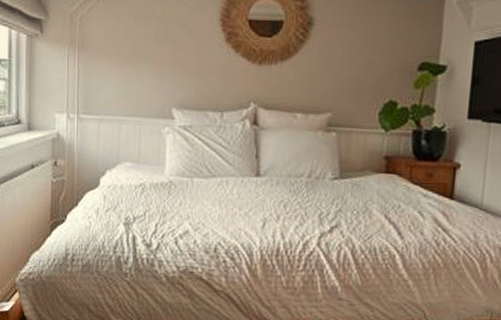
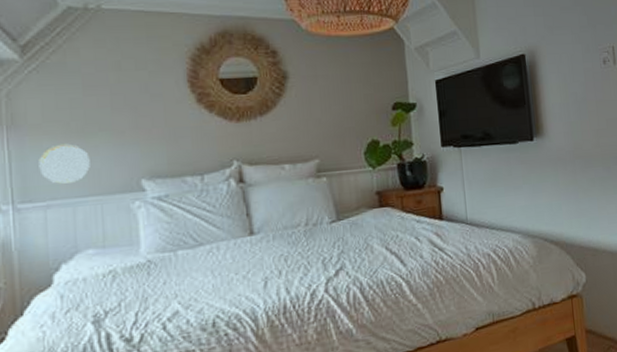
decorative plate: none [98,66,135,104] -> present [38,142,90,185]

